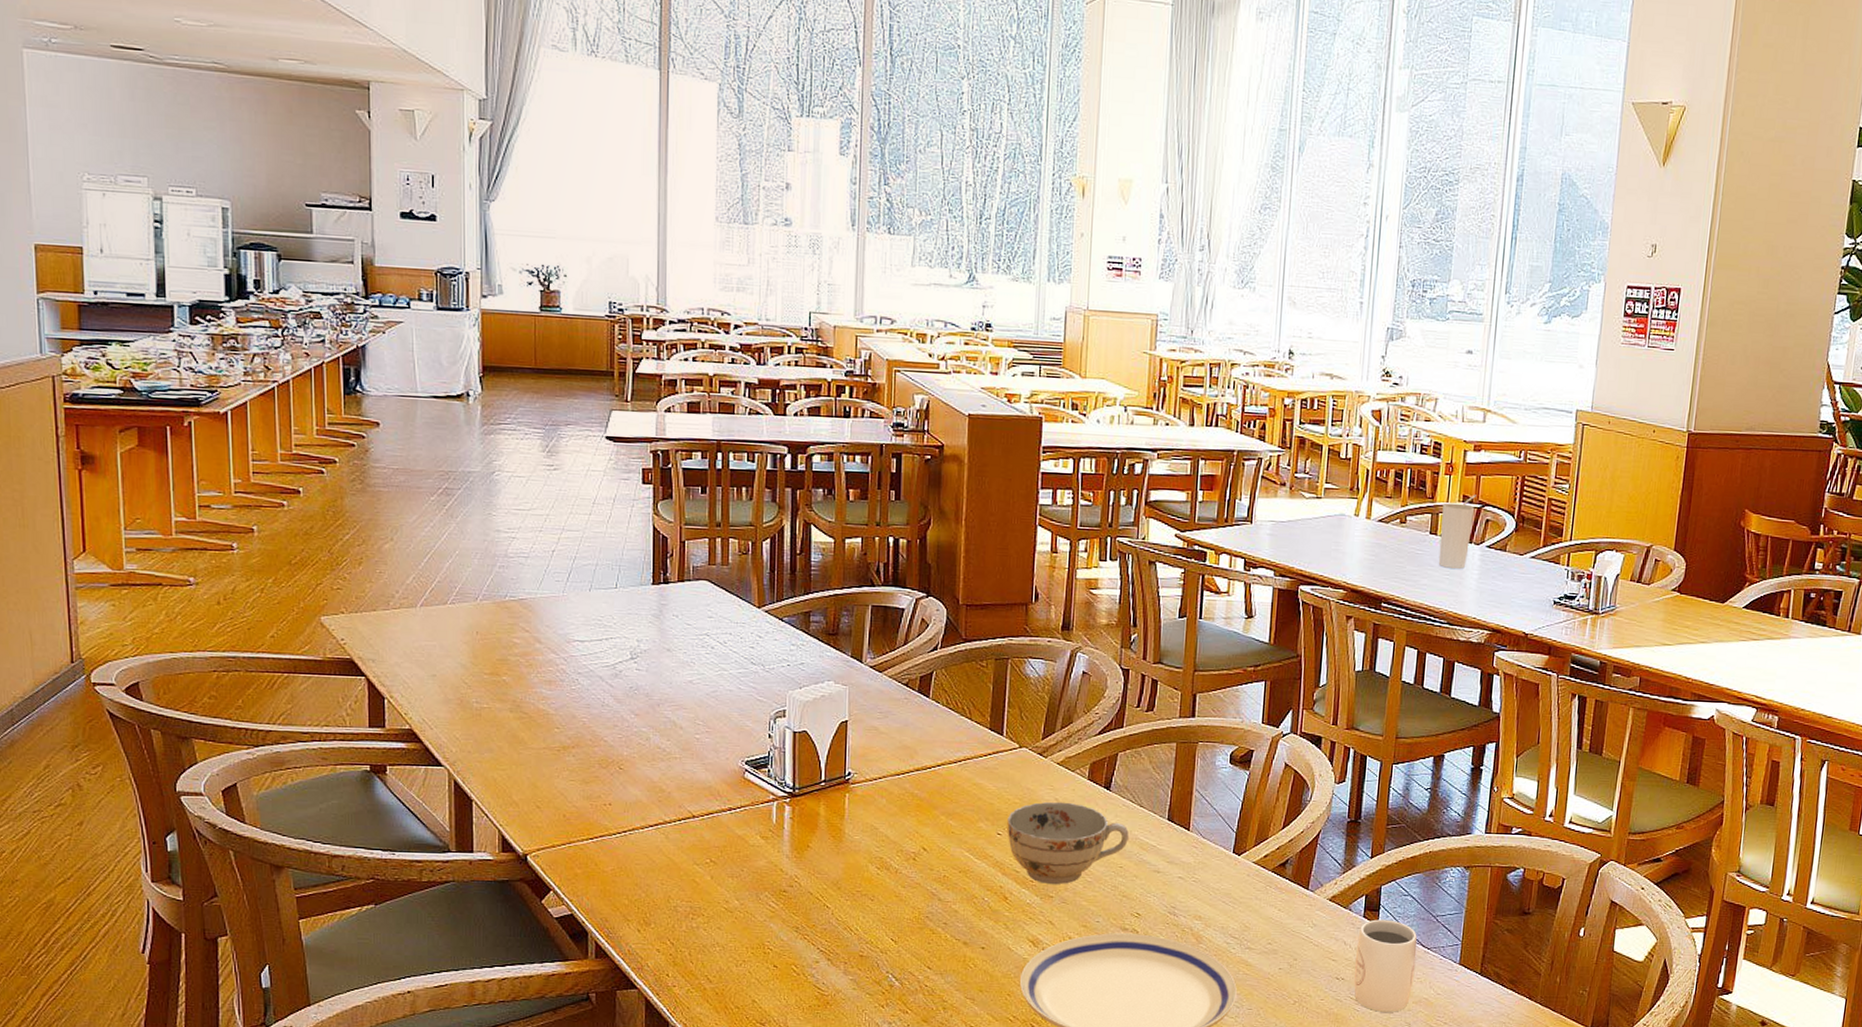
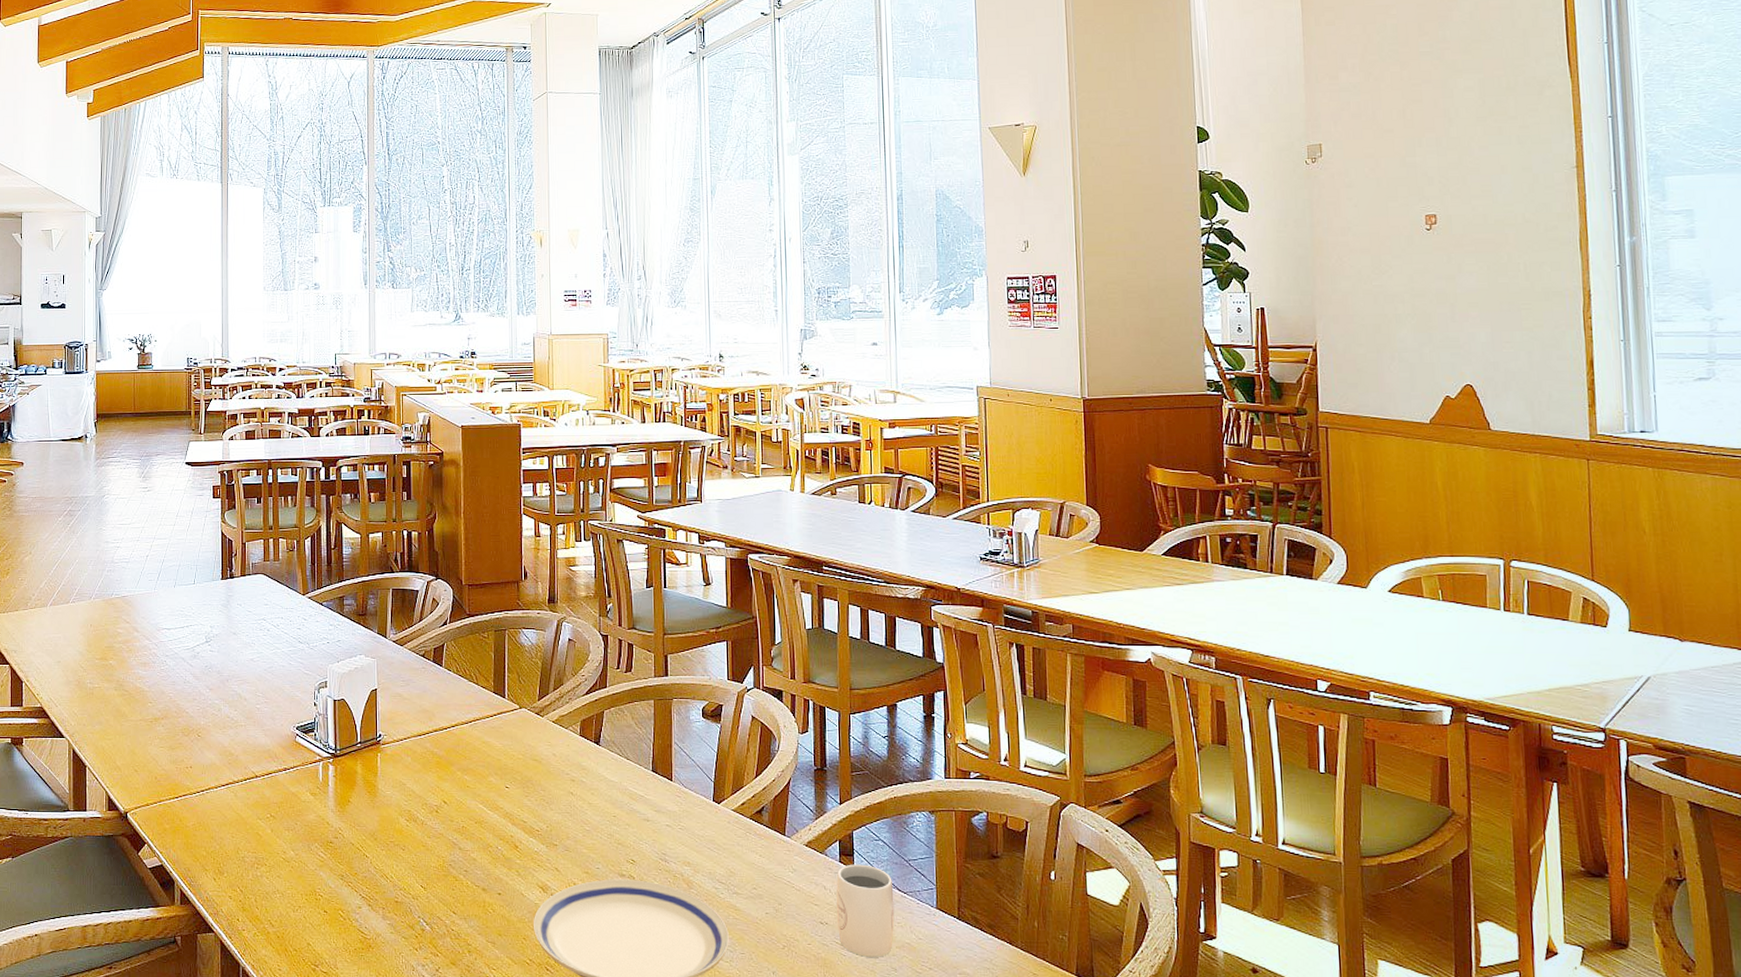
teacup: present [1007,801,1129,885] -> none [513,756,619,834]
cup: present [1438,495,1476,570] -> none [867,466,897,533]

